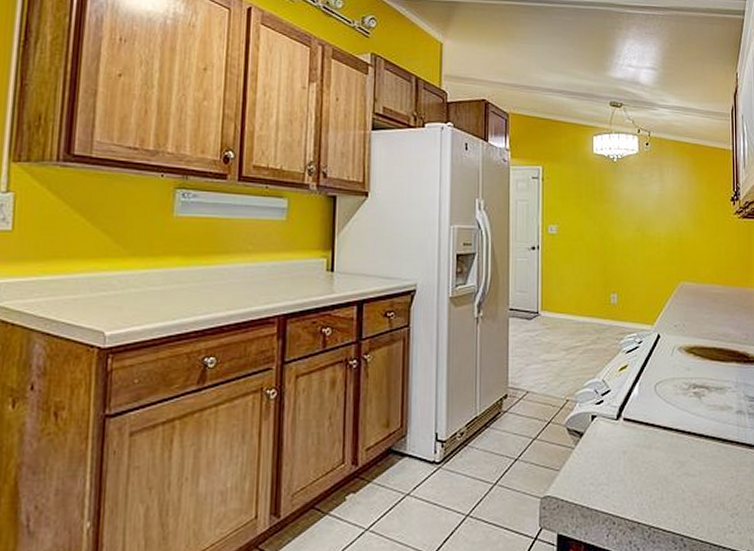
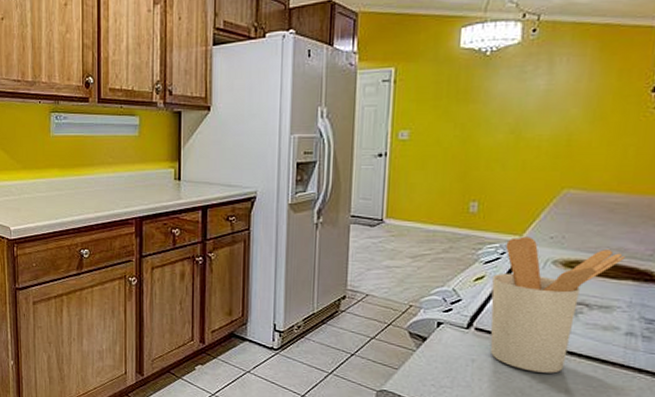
utensil holder: none [634,326,729,458] -> present [490,236,625,373]

